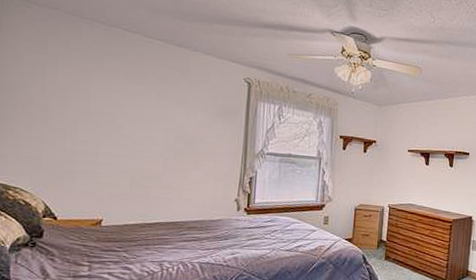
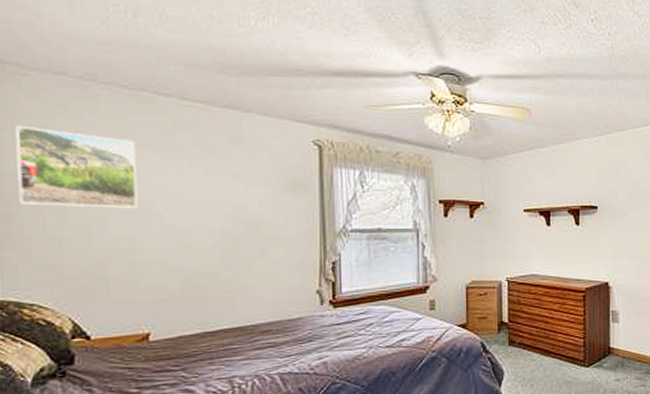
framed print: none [14,46,106,120] -> present [15,125,138,208]

